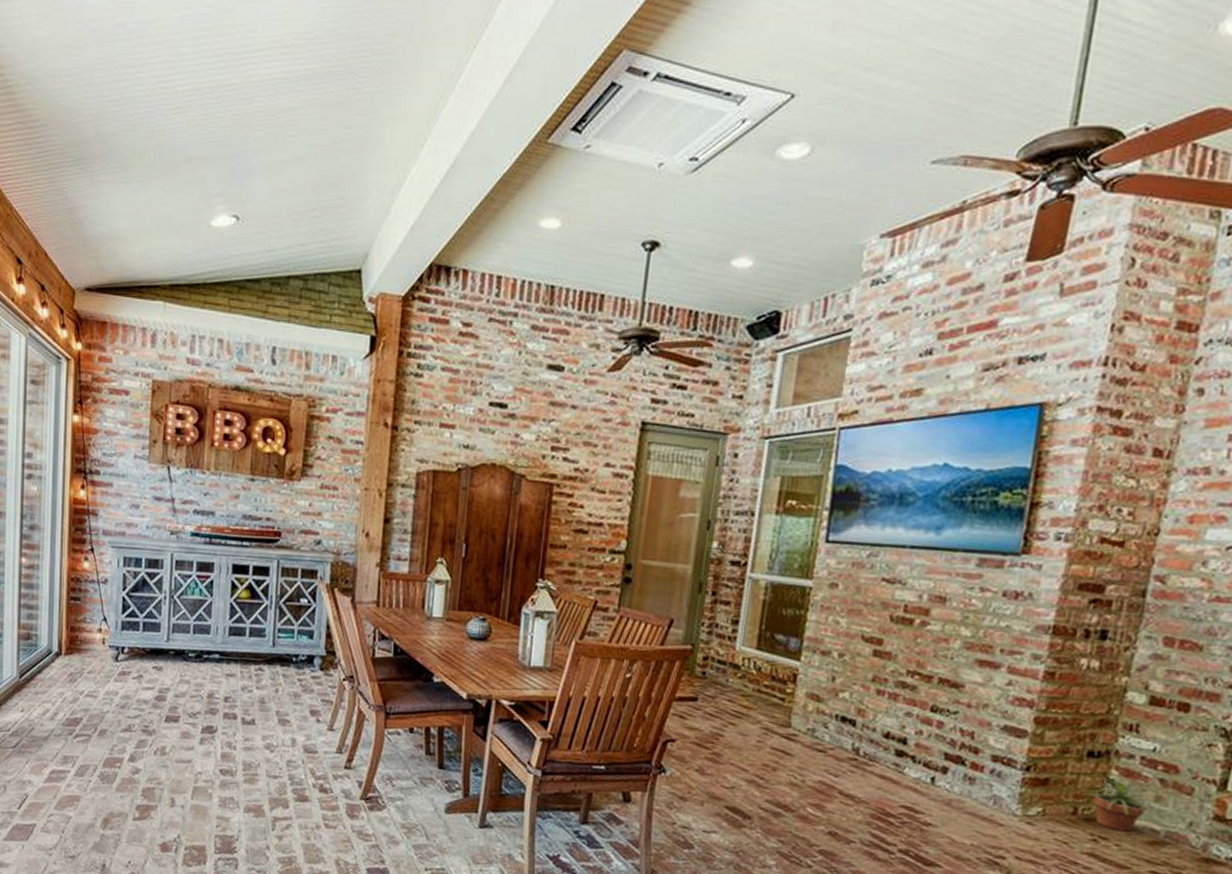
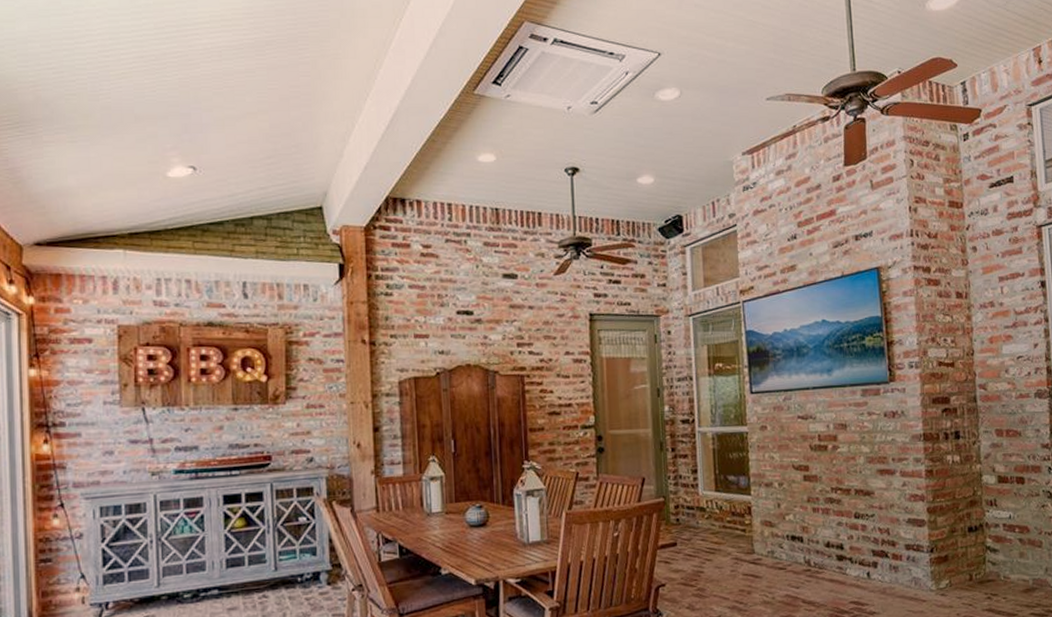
potted plant: present [1082,777,1162,832] -> none [972,544,1025,586]

